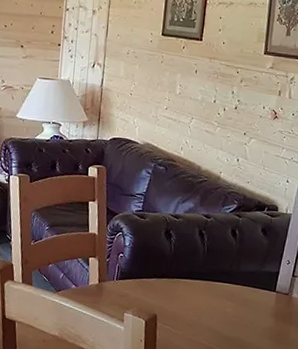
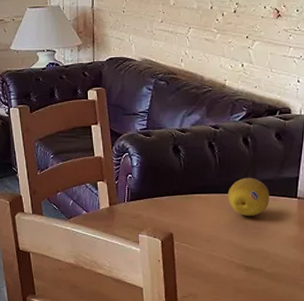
fruit: none [211,267,251,305] -> present [227,177,269,216]

